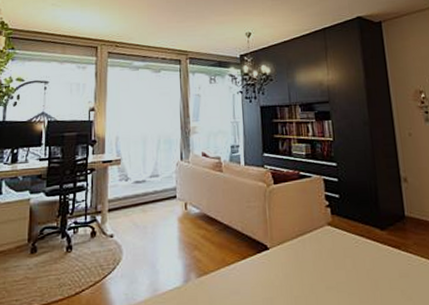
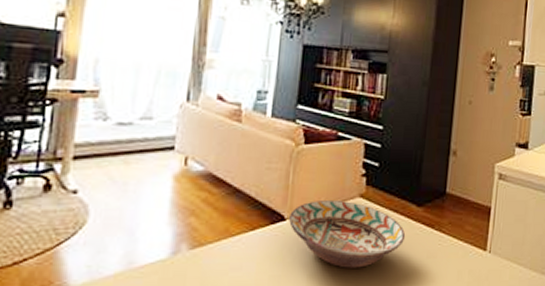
decorative bowl: none [272,229,376,290] -> present [289,201,406,268]

